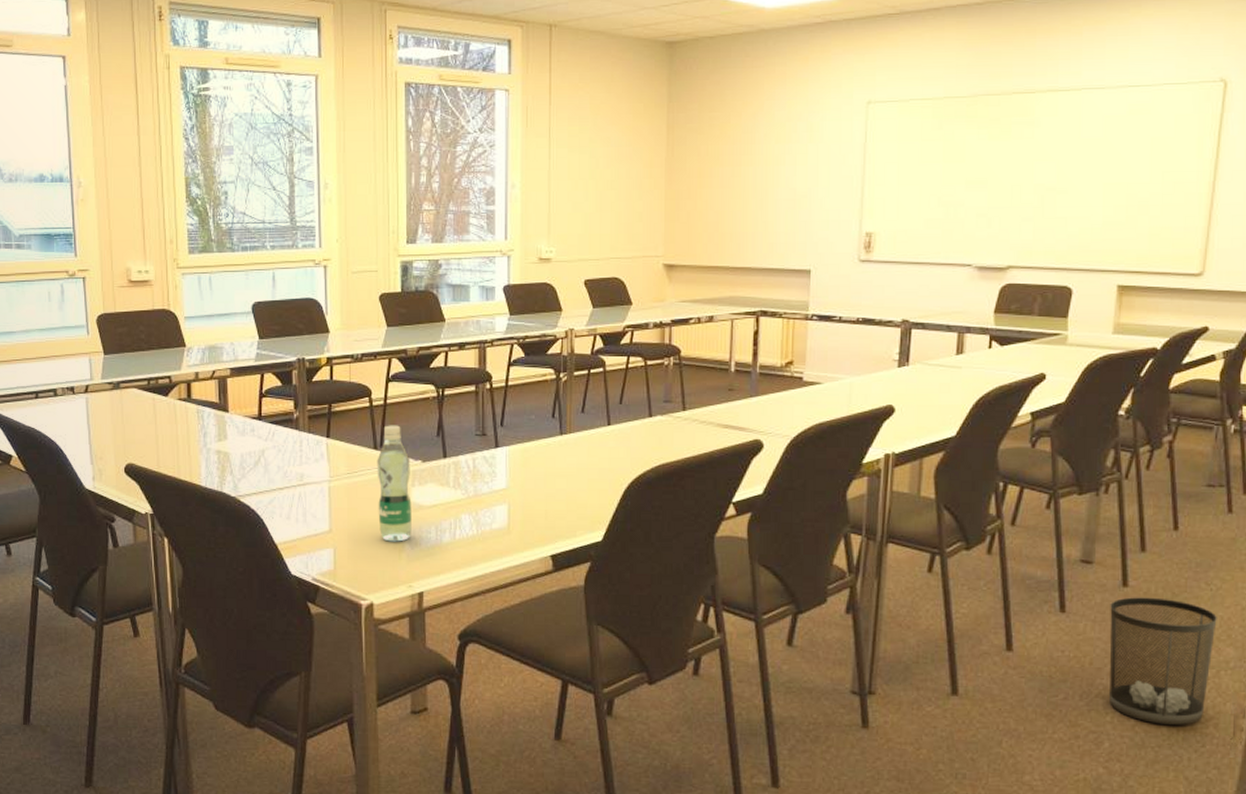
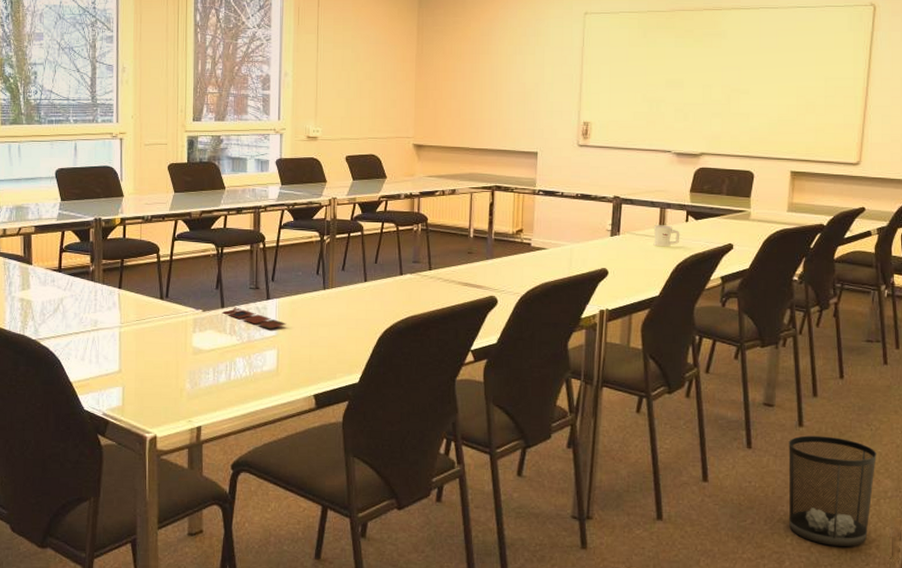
bottle: present [377,425,412,542] -> none [162,278,193,382]
papers: none [444,458,519,482] -> present [222,308,287,330]
mug: none [949,353,982,379] -> present [653,225,680,247]

